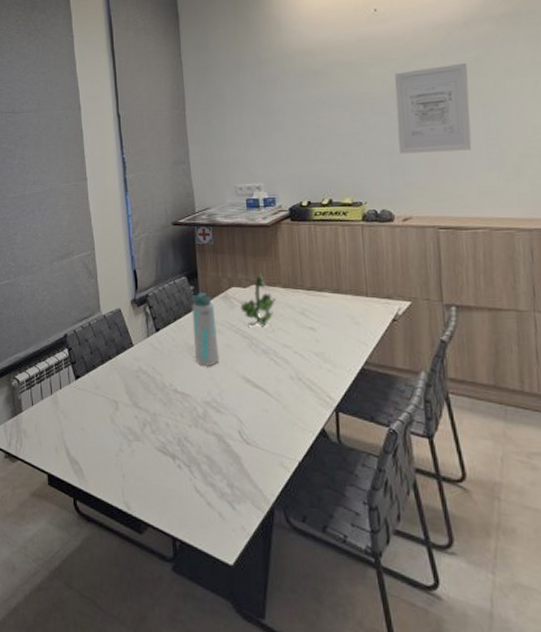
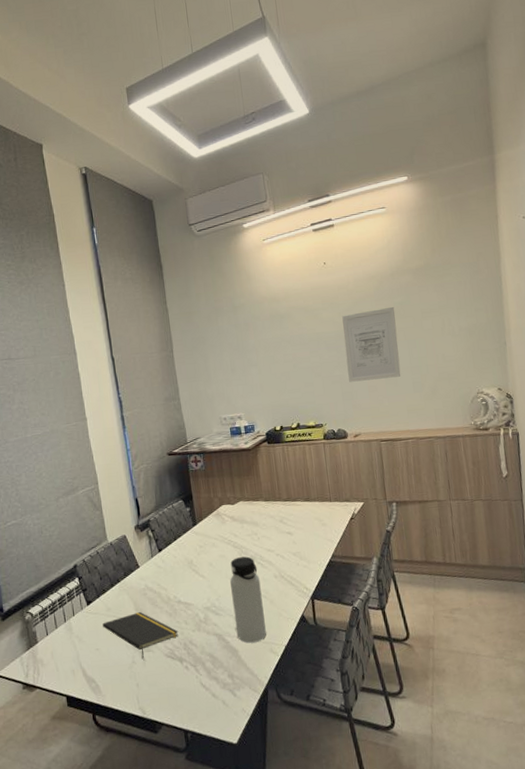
notepad: none [90,395,173,449] -> present [103,611,179,660]
water bottle: present [191,293,220,366] -> none [188,512,216,577]
water bottle: none [236,349,277,452] -> present [230,556,267,643]
banana bunch: present [240,274,275,327] -> none [230,491,259,538]

